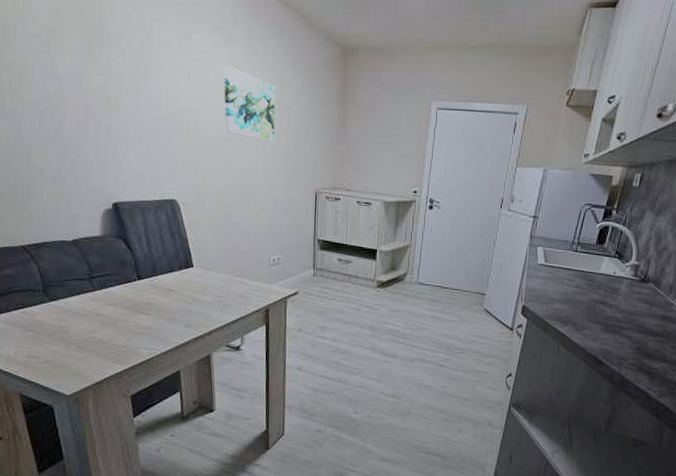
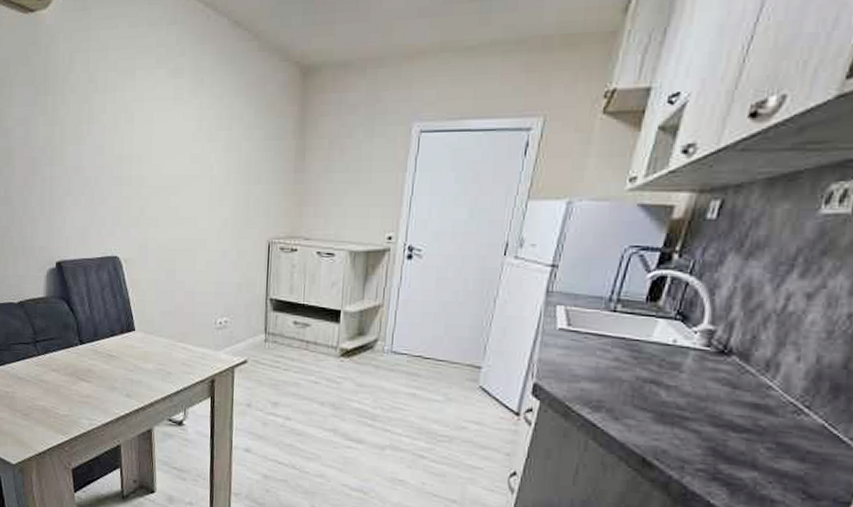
wall art: present [223,66,275,142] -> none [168,103,224,187]

